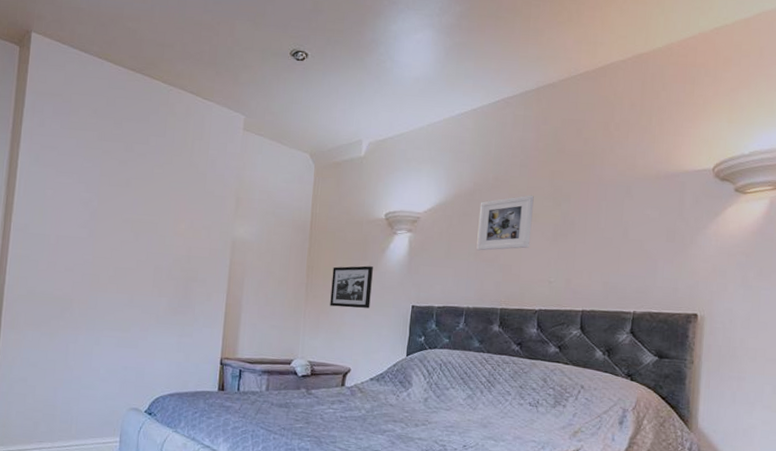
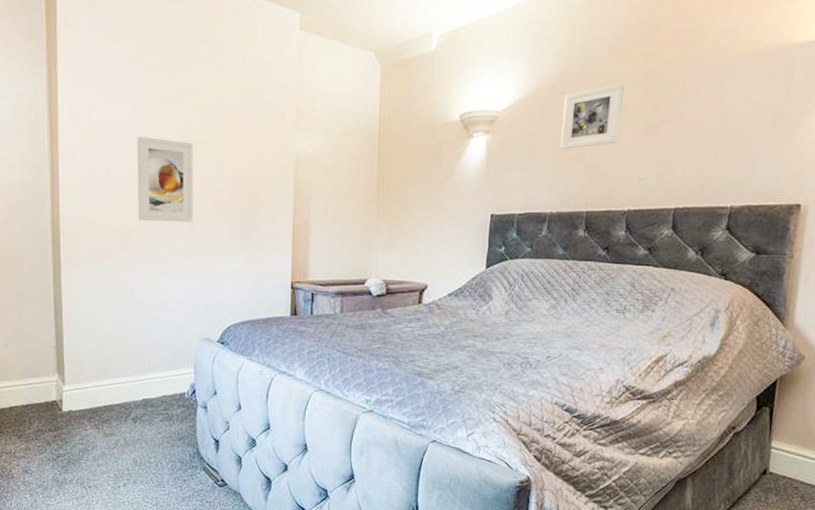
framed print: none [79,213,138,296] -> present [137,136,193,223]
picture frame: present [330,266,373,308] -> none [403,174,448,221]

